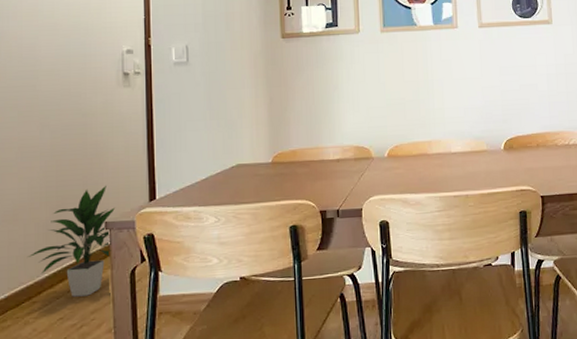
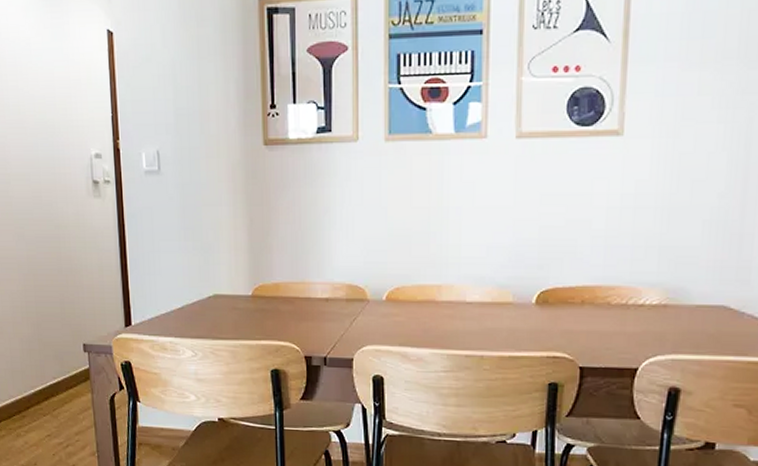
indoor plant: present [28,185,115,297] -> none [15,305,92,417]

